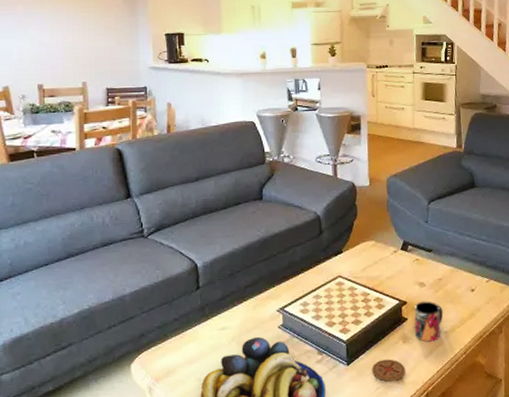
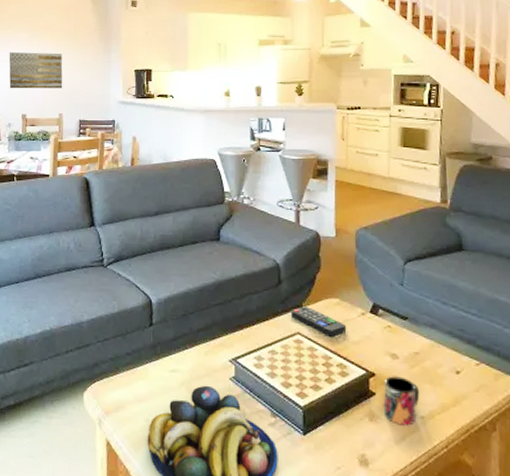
wall art: none [16,15,85,57] -> present [9,51,63,89]
remote control: none [331,251,382,276] -> present [290,306,347,337]
coaster: present [372,359,406,382] -> none [331,436,372,464]

